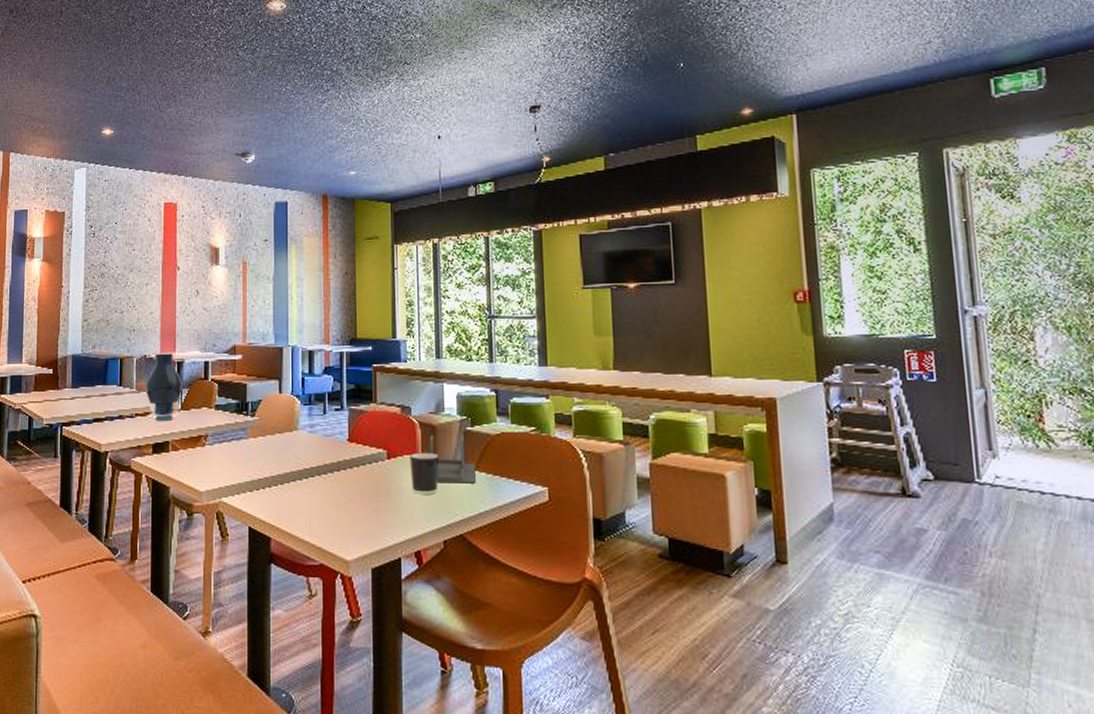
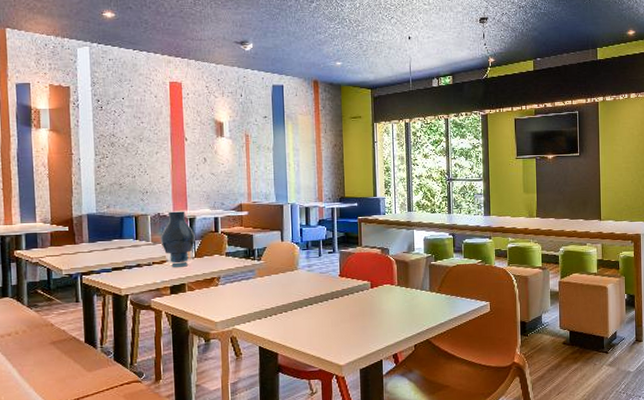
mug: present [409,452,440,494] -> none [388,281,411,313]
napkin holder: present [429,435,476,484] -> none [403,269,438,304]

